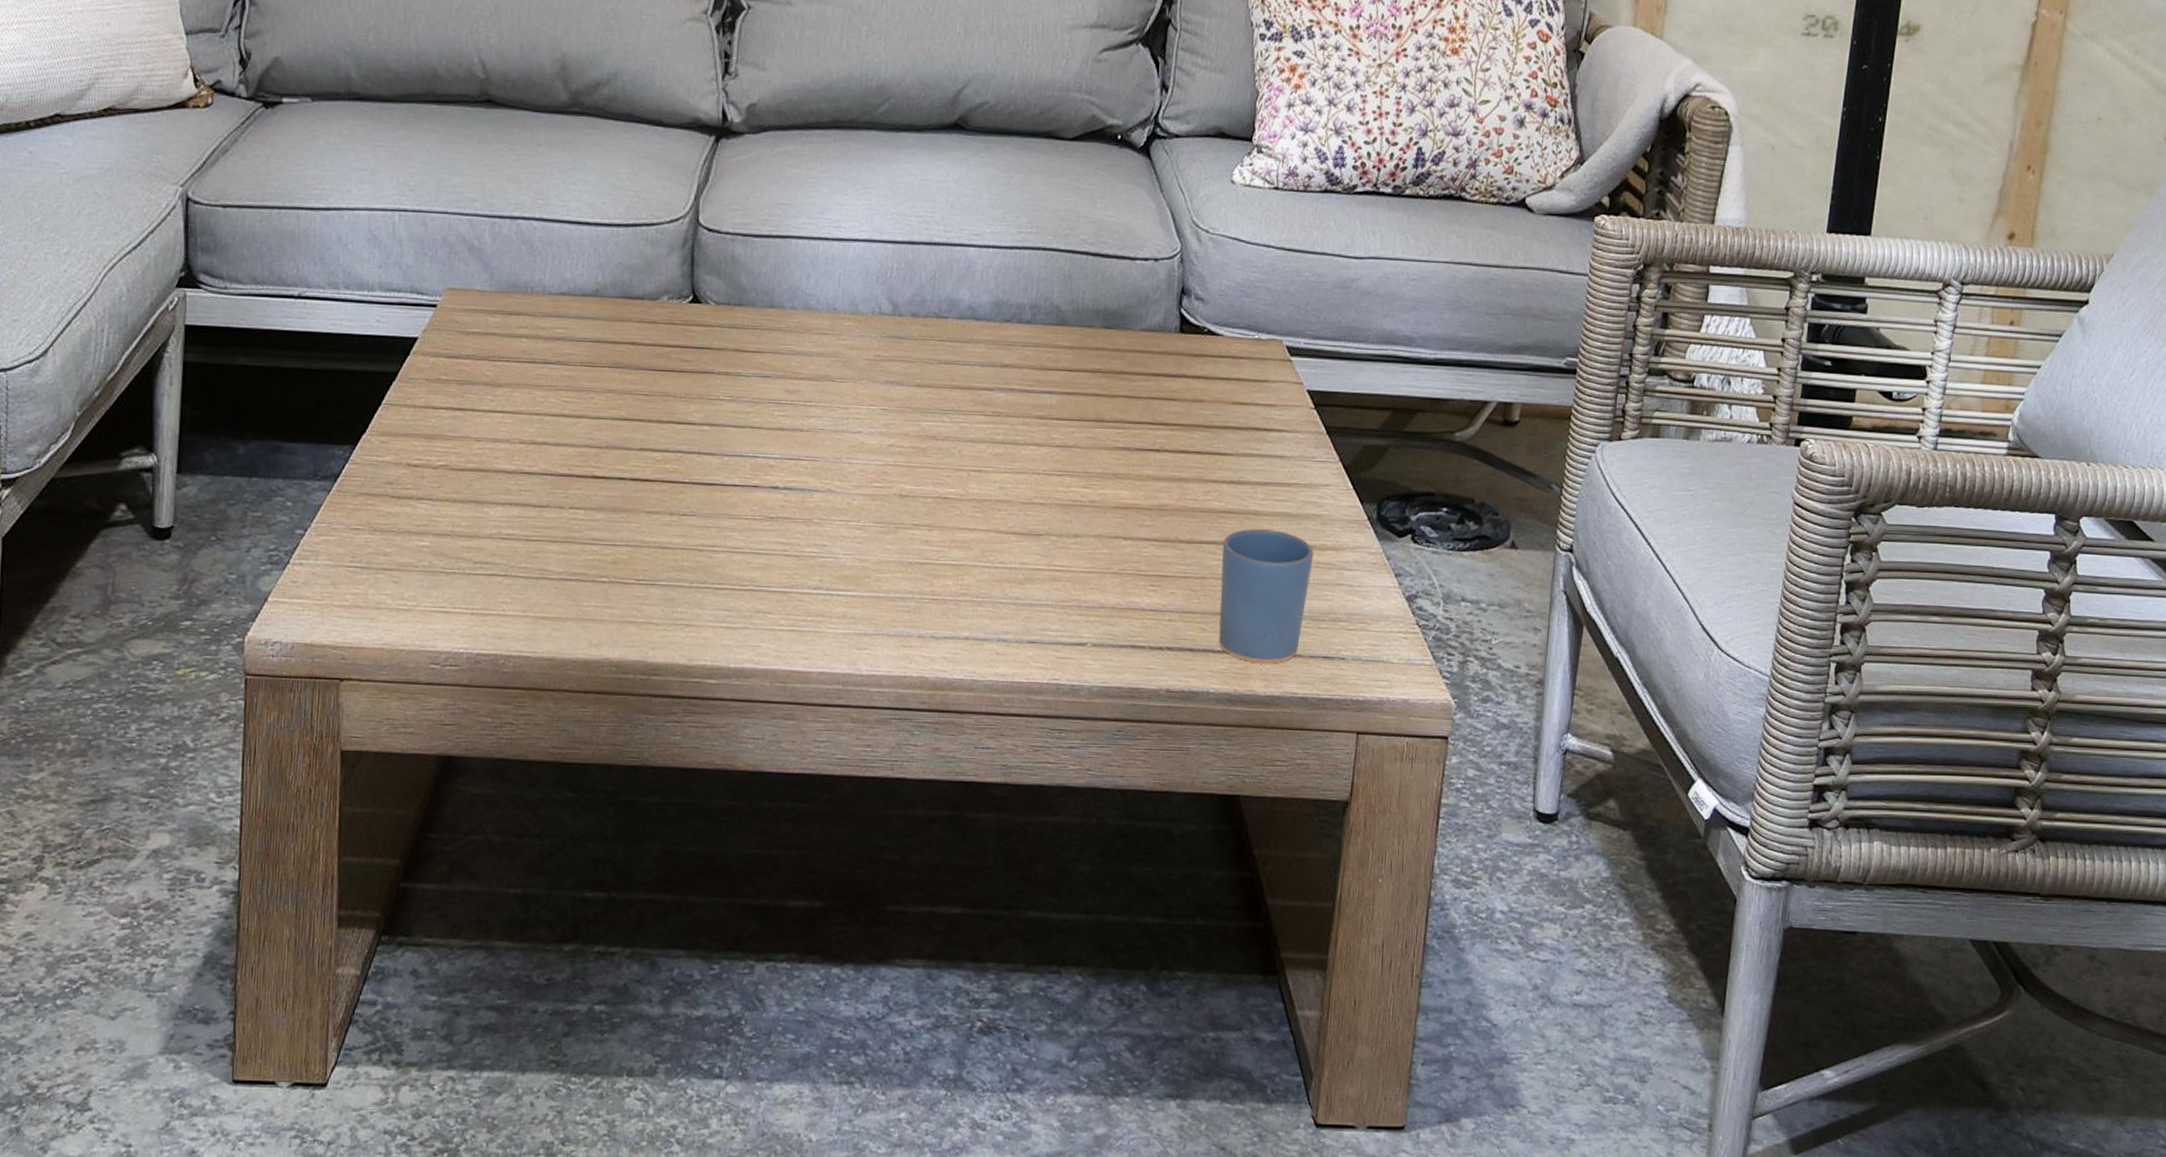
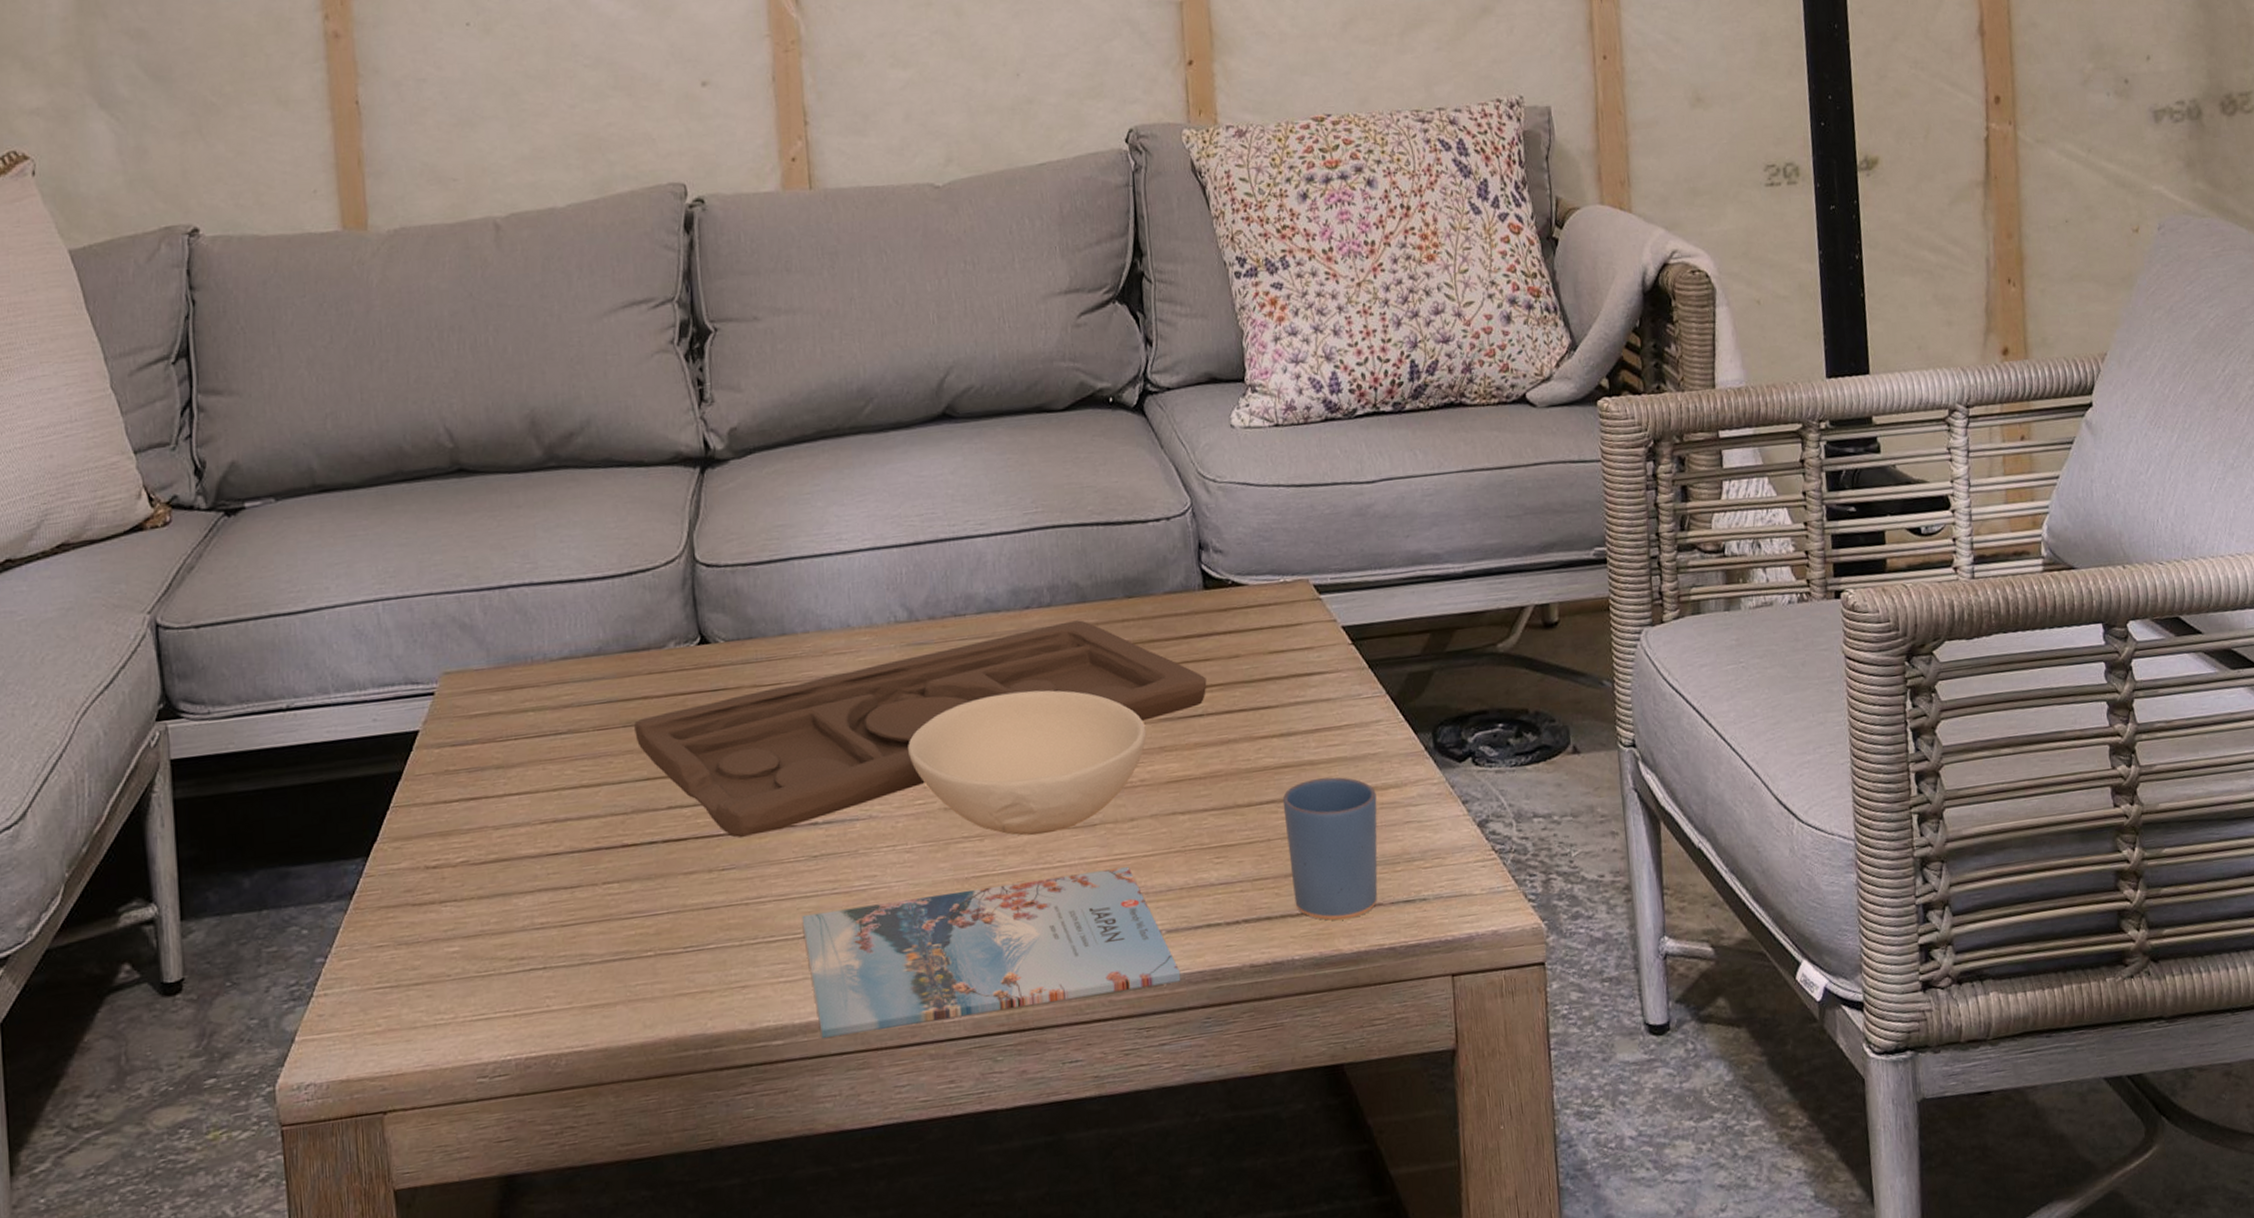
decorative tray: none [619,341,1169,488] -> present [634,620,1207,838]
magazine: none [750,569,1099,693] -> present [802,867,1181,1039]
bowl: none [873,397,1103,535] -> present [908,690,1147,836]

